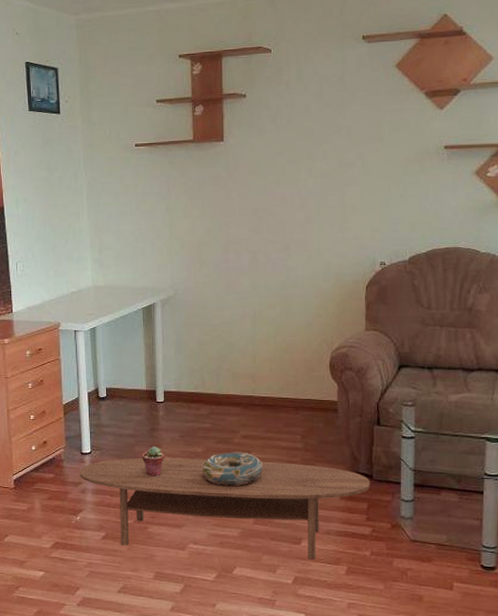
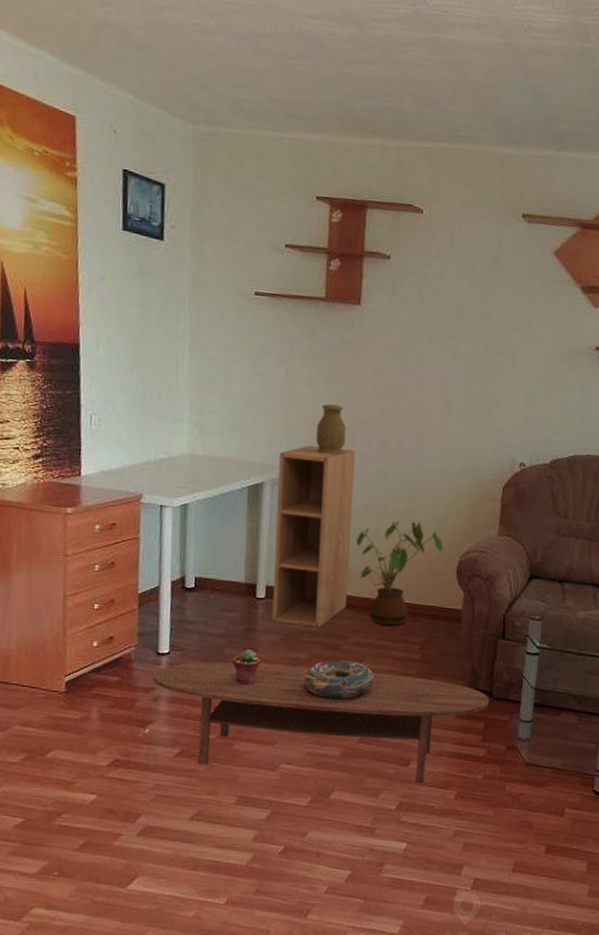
shelving unit: none [166,267,233,424] -> present [271,445,356,628]
decorative jar: none [195,230,221,274] -> present [316,404,347,455]
house plant: none [237,325,315,419] -> present [356,520,443,626]

